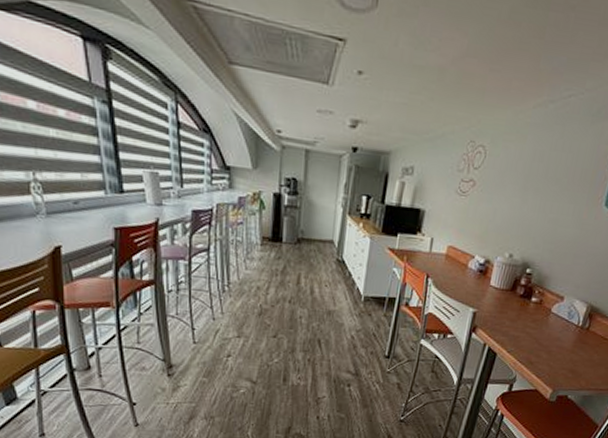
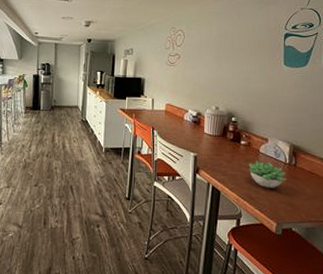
succulent plant: none [534,320,576,353] -> present [248,160,287,188]

